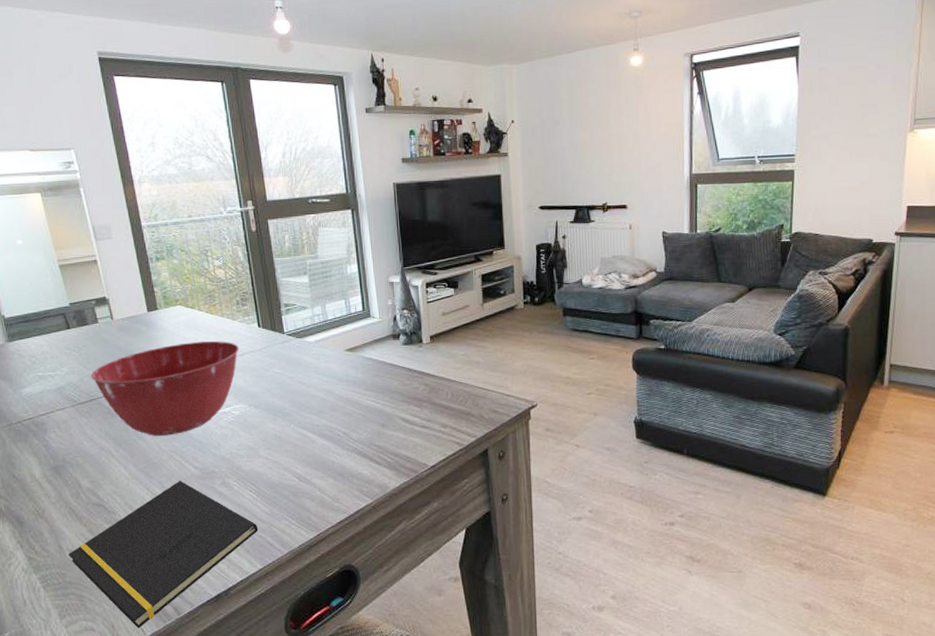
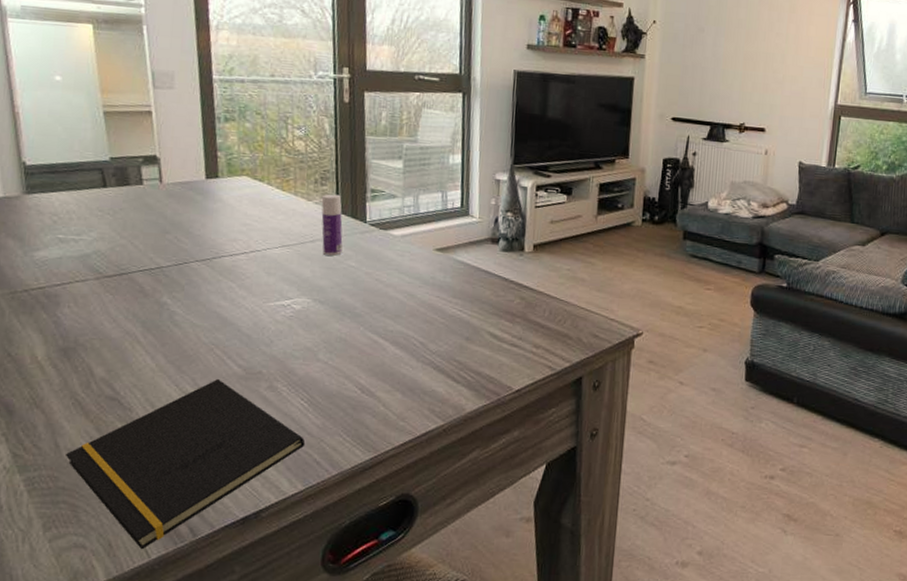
mixing bowl: present [91,340,240,436] -> none [125,219,311,325]
bottle: none [244,312,267,365] -> present [321,194,343,256]

